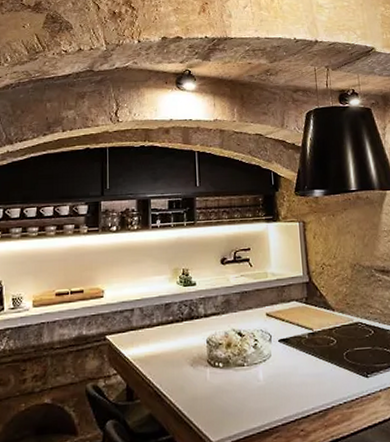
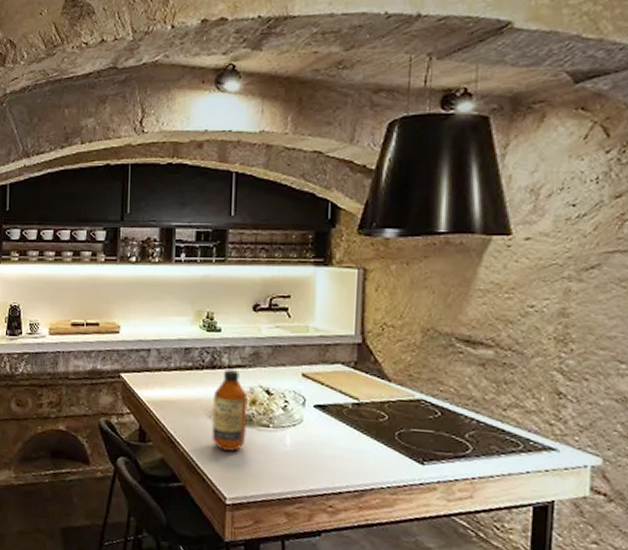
bottle: none [193,318,225,395] -> present [212,370,248,451]

